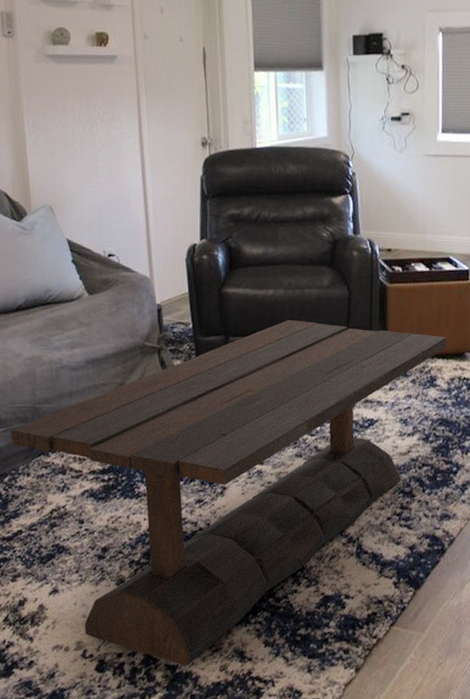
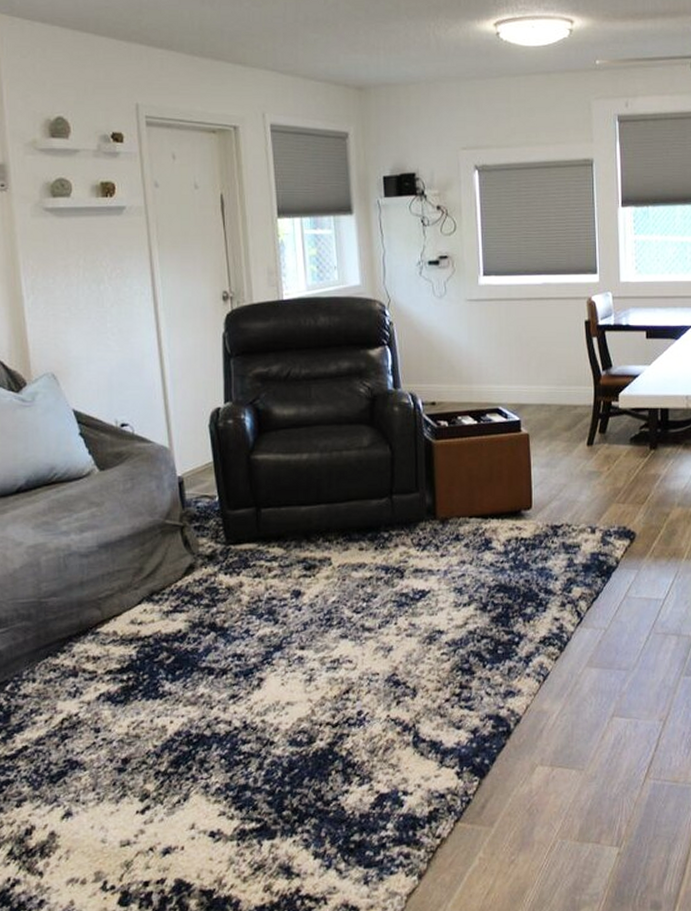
coffee table: present [11,320,447,666] -> none [12,486,501,889]

